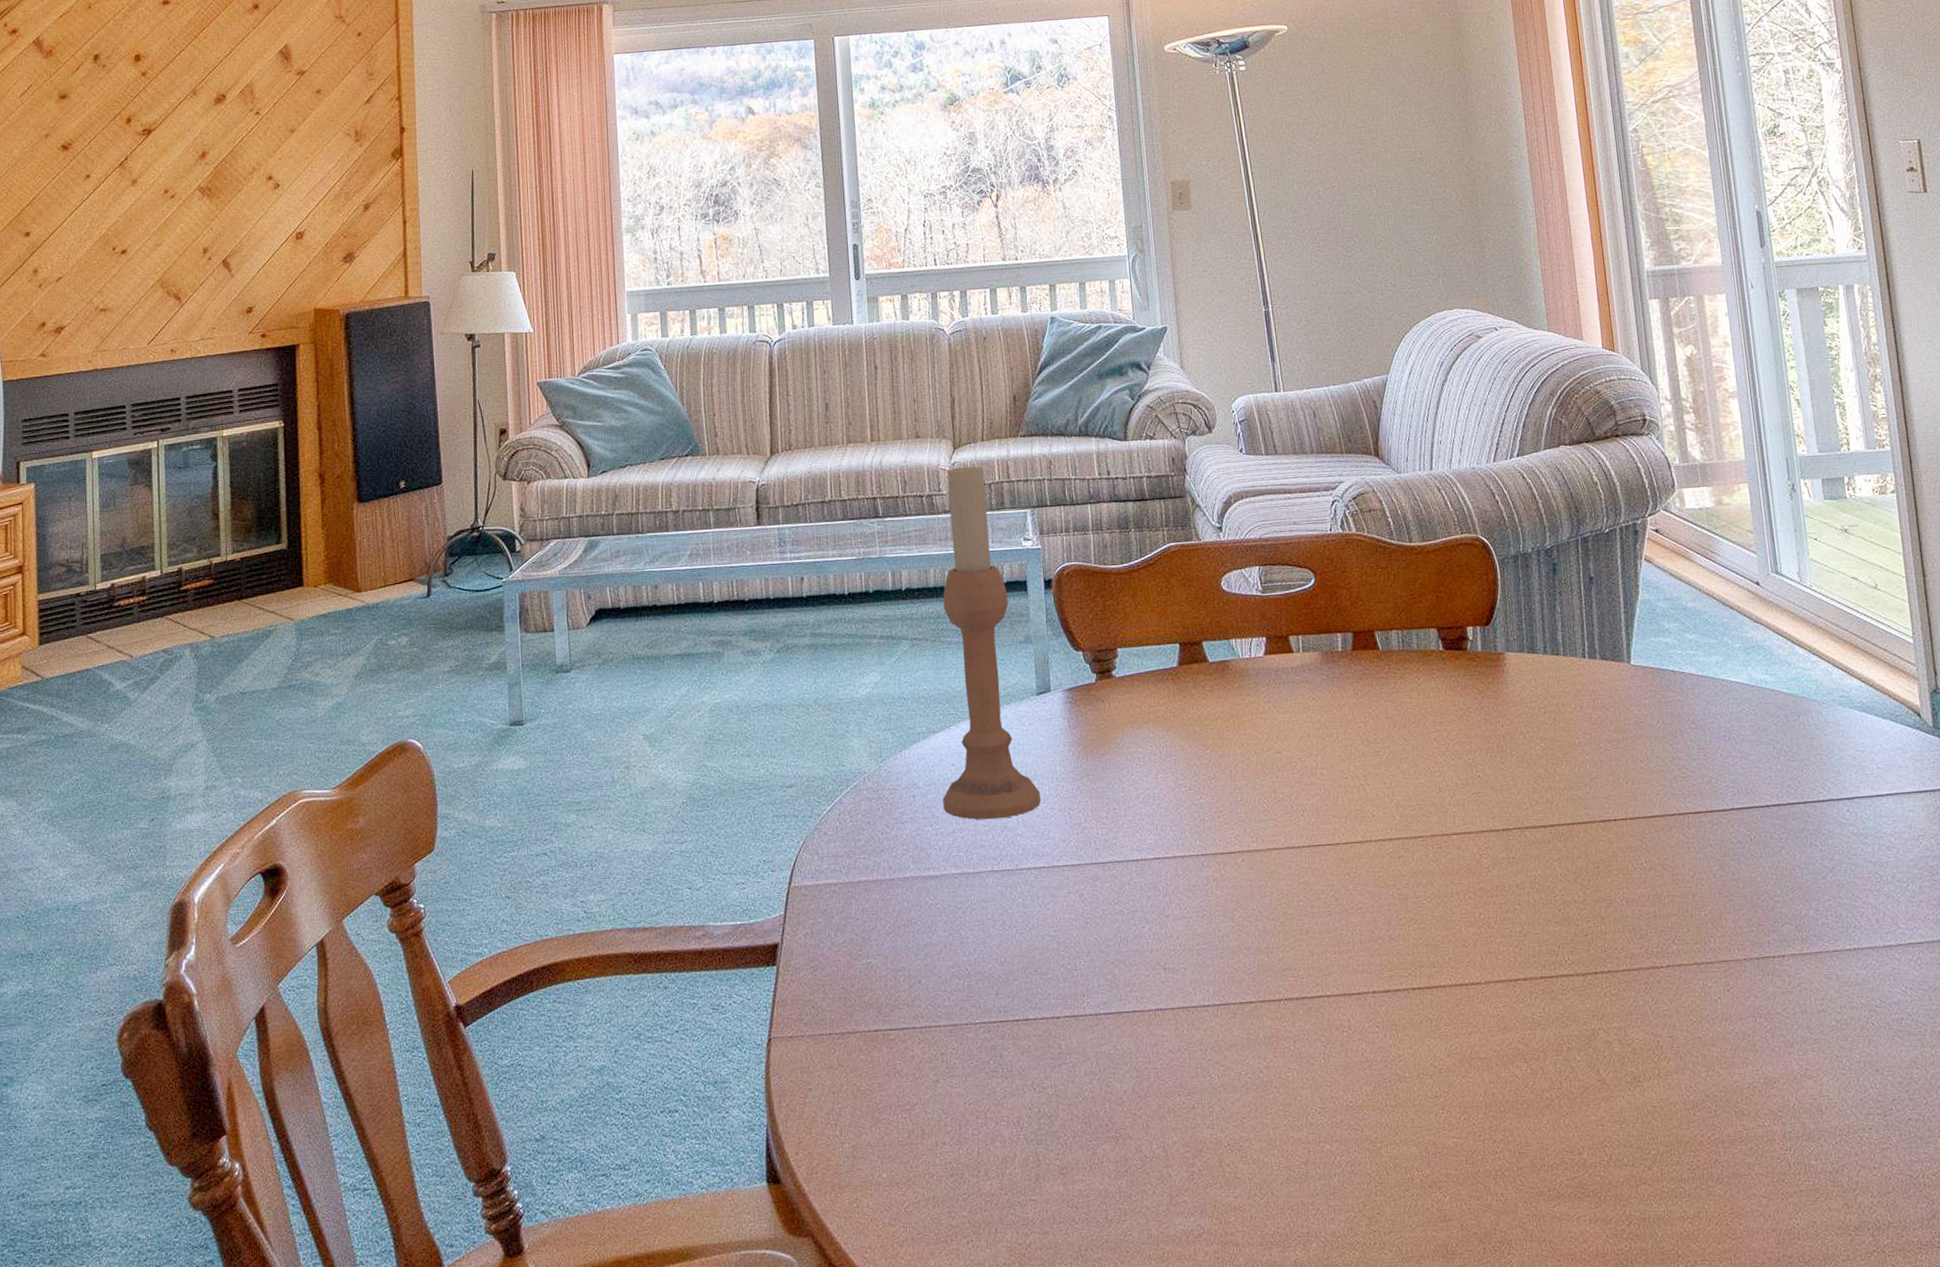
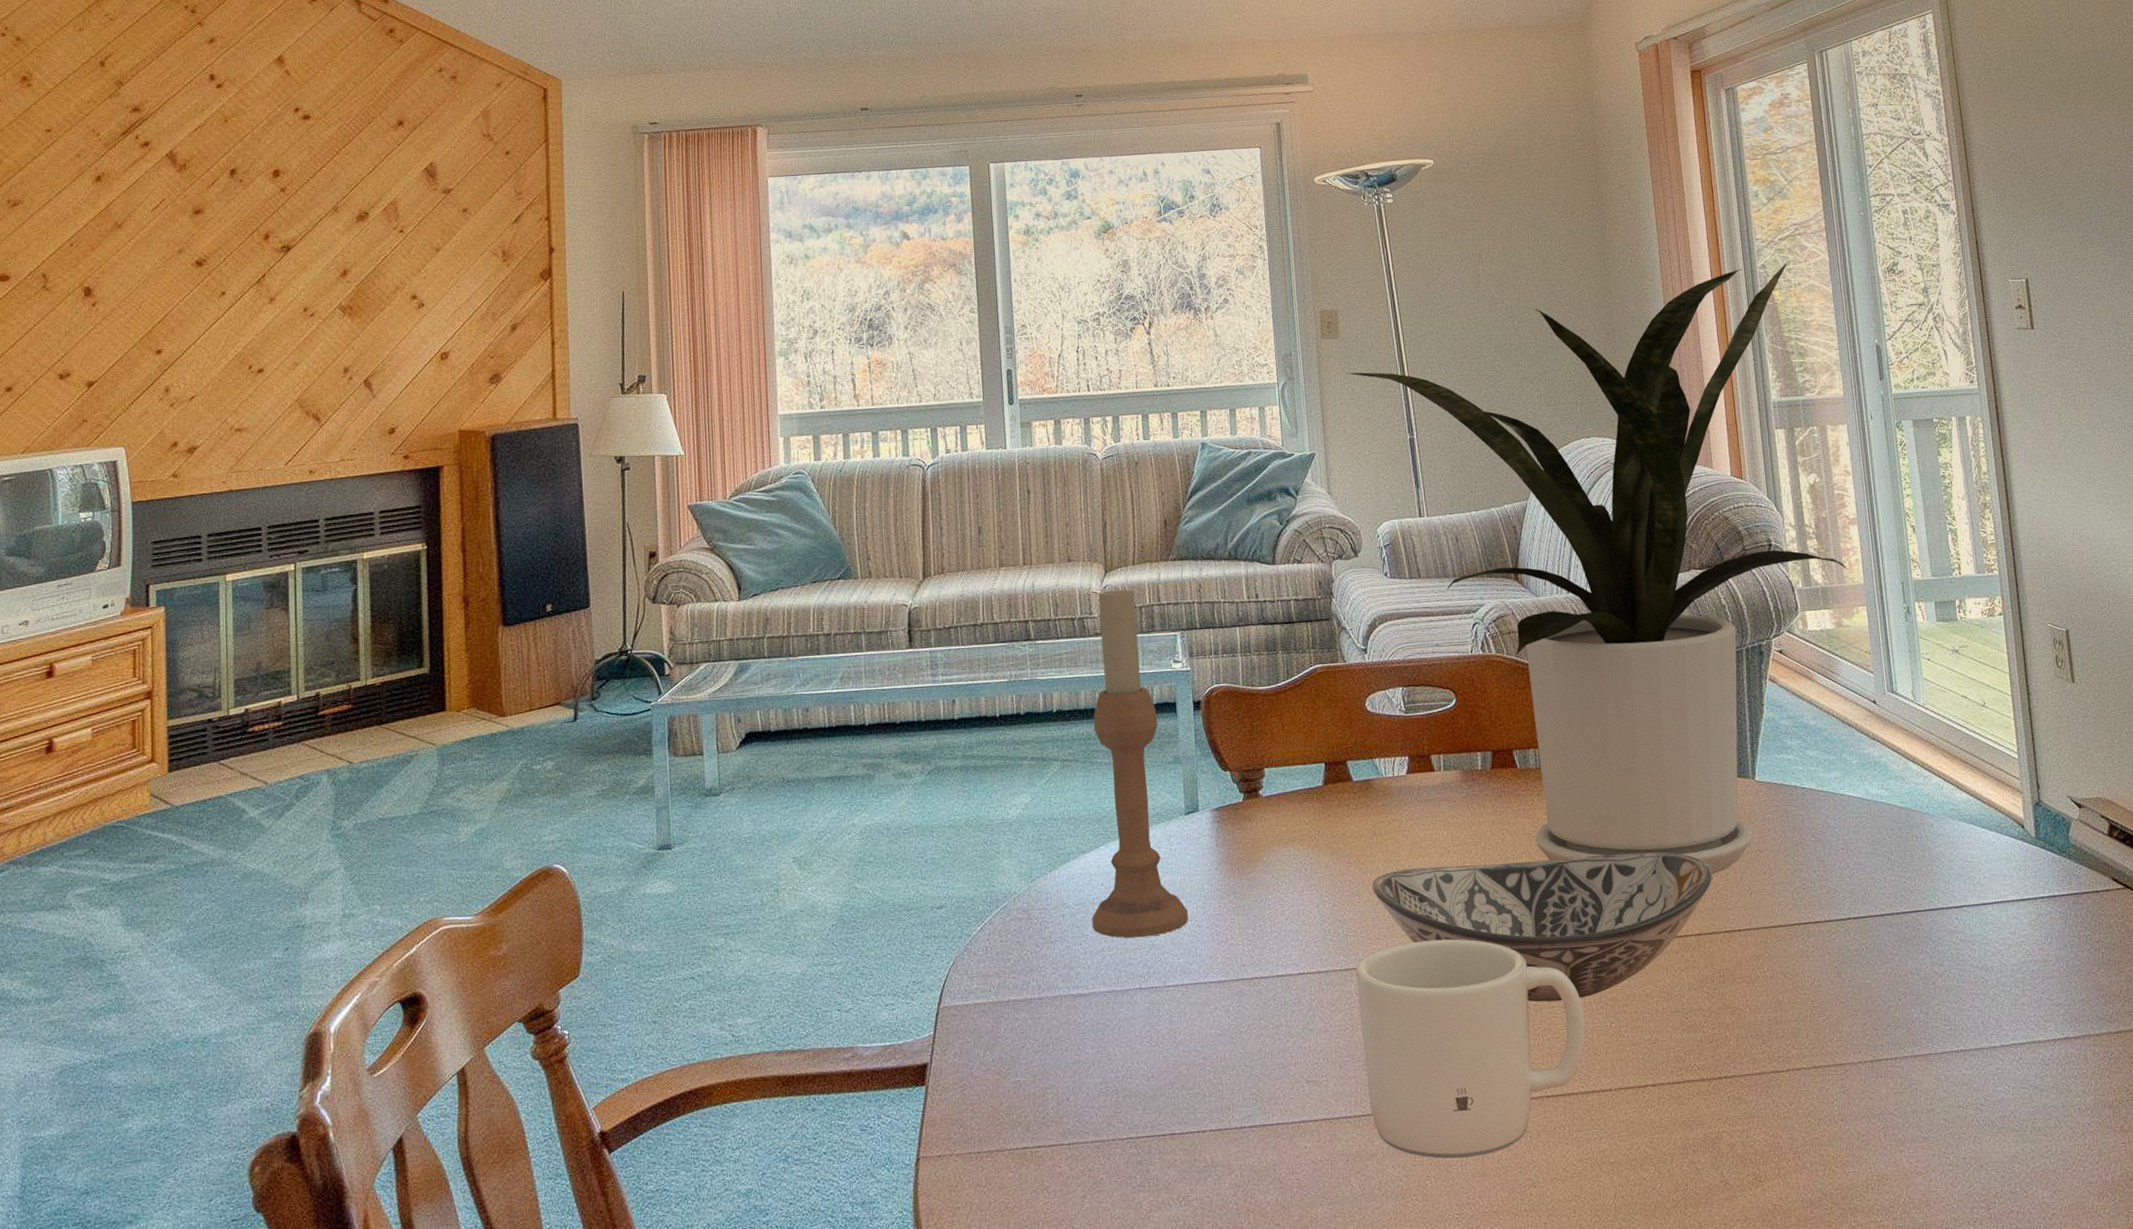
house plant: none [1196,125,1728,761] -> present [1344,261,1848,874]
mug: none [1213,824,1453,1051] -> present [1356,939,1586,1159]
decorative bowl: none [1229,737,1587,891] -> present [1372,852,1713,1002]

